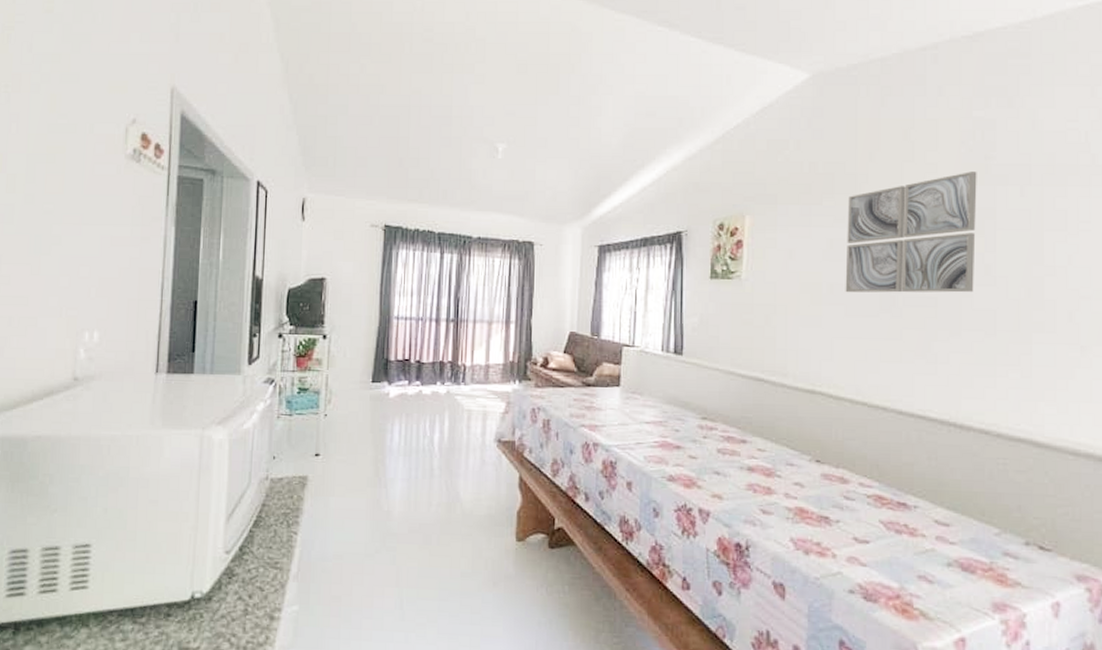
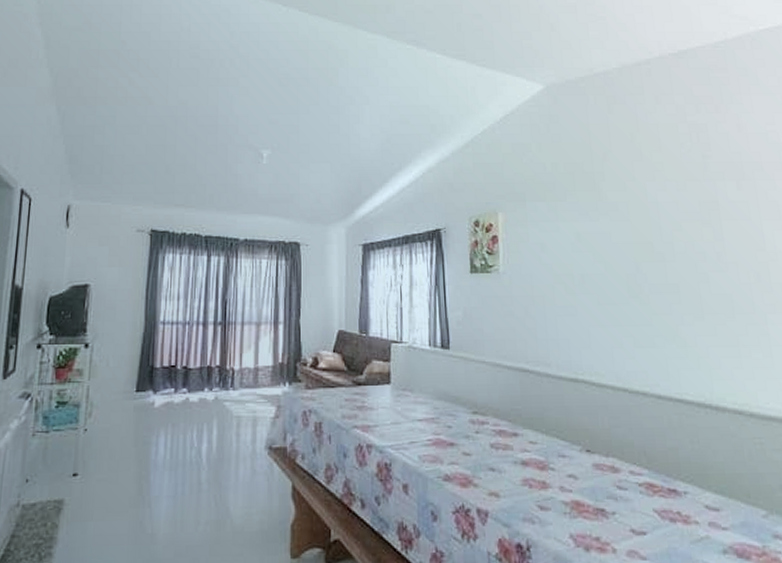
wall art: present [845,171,977,293] -> none [589,169,710,283]

